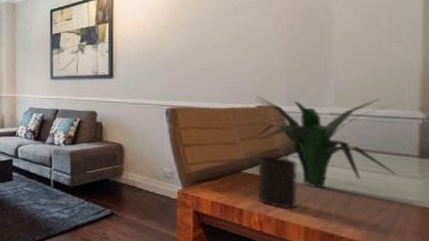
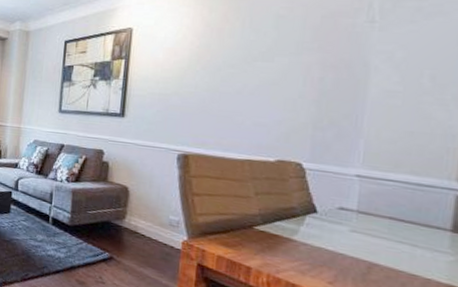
plant: present [250,96,400,189] -> none [267,150,437,255]
cup: present [259,157,297,209] -> none [269,214,315,273]

